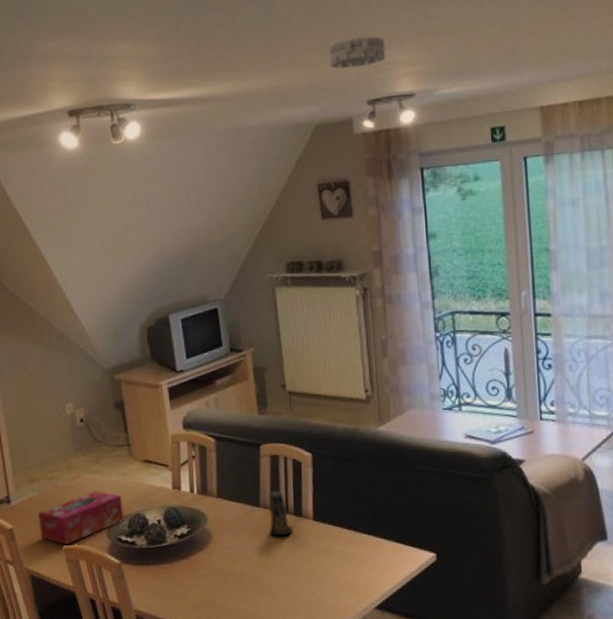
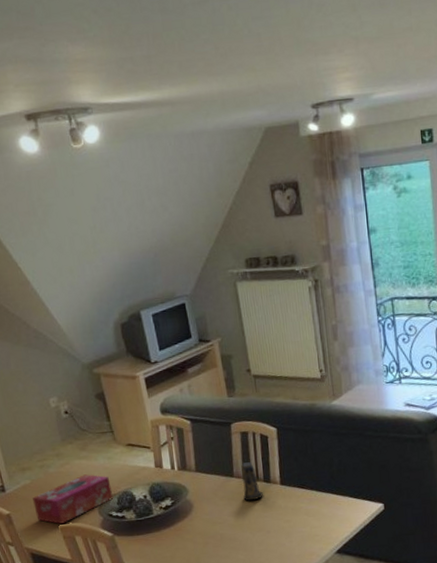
smoke detector: present [328,36,386,69] -> none [273,41,327,74]

